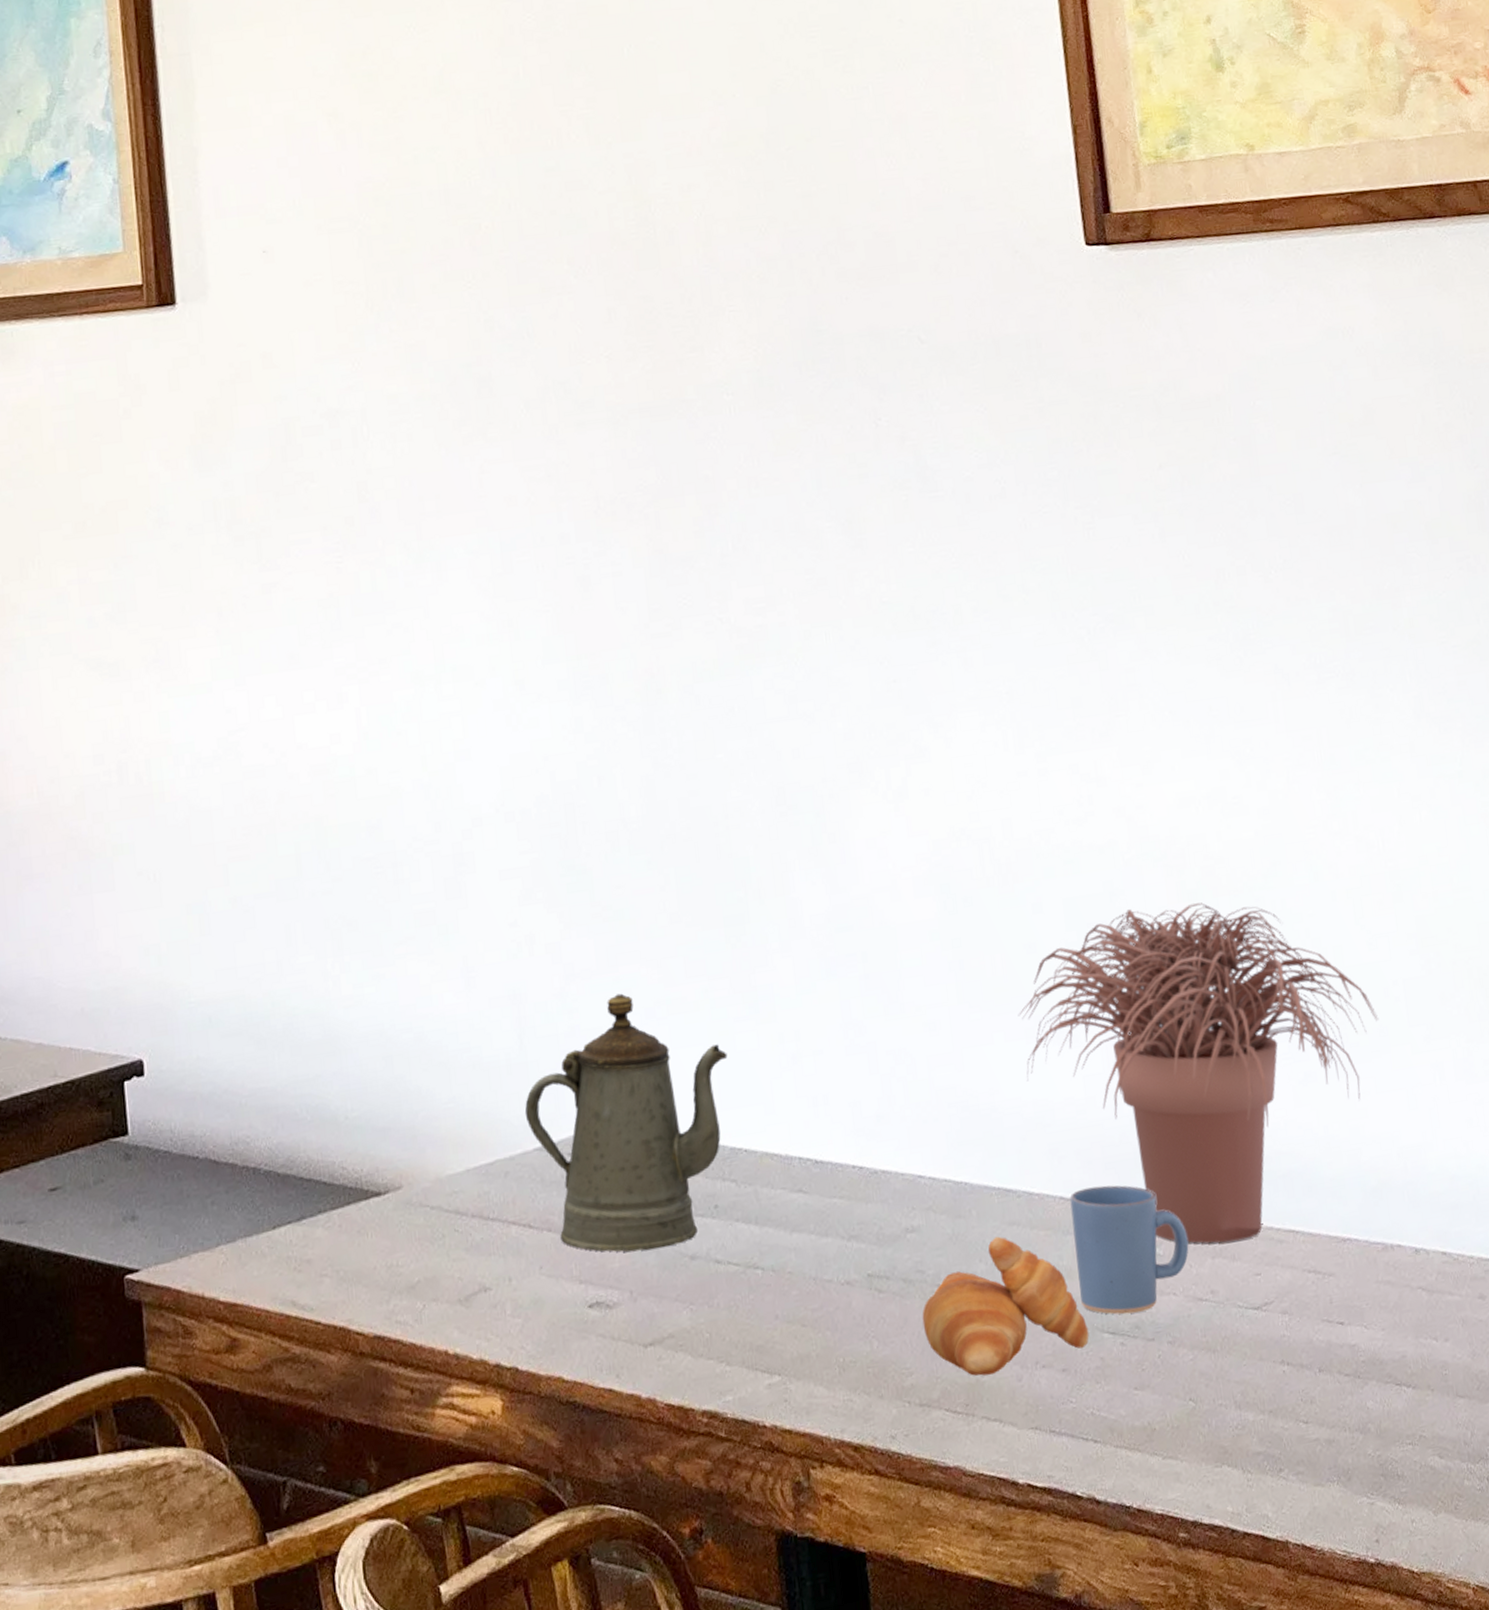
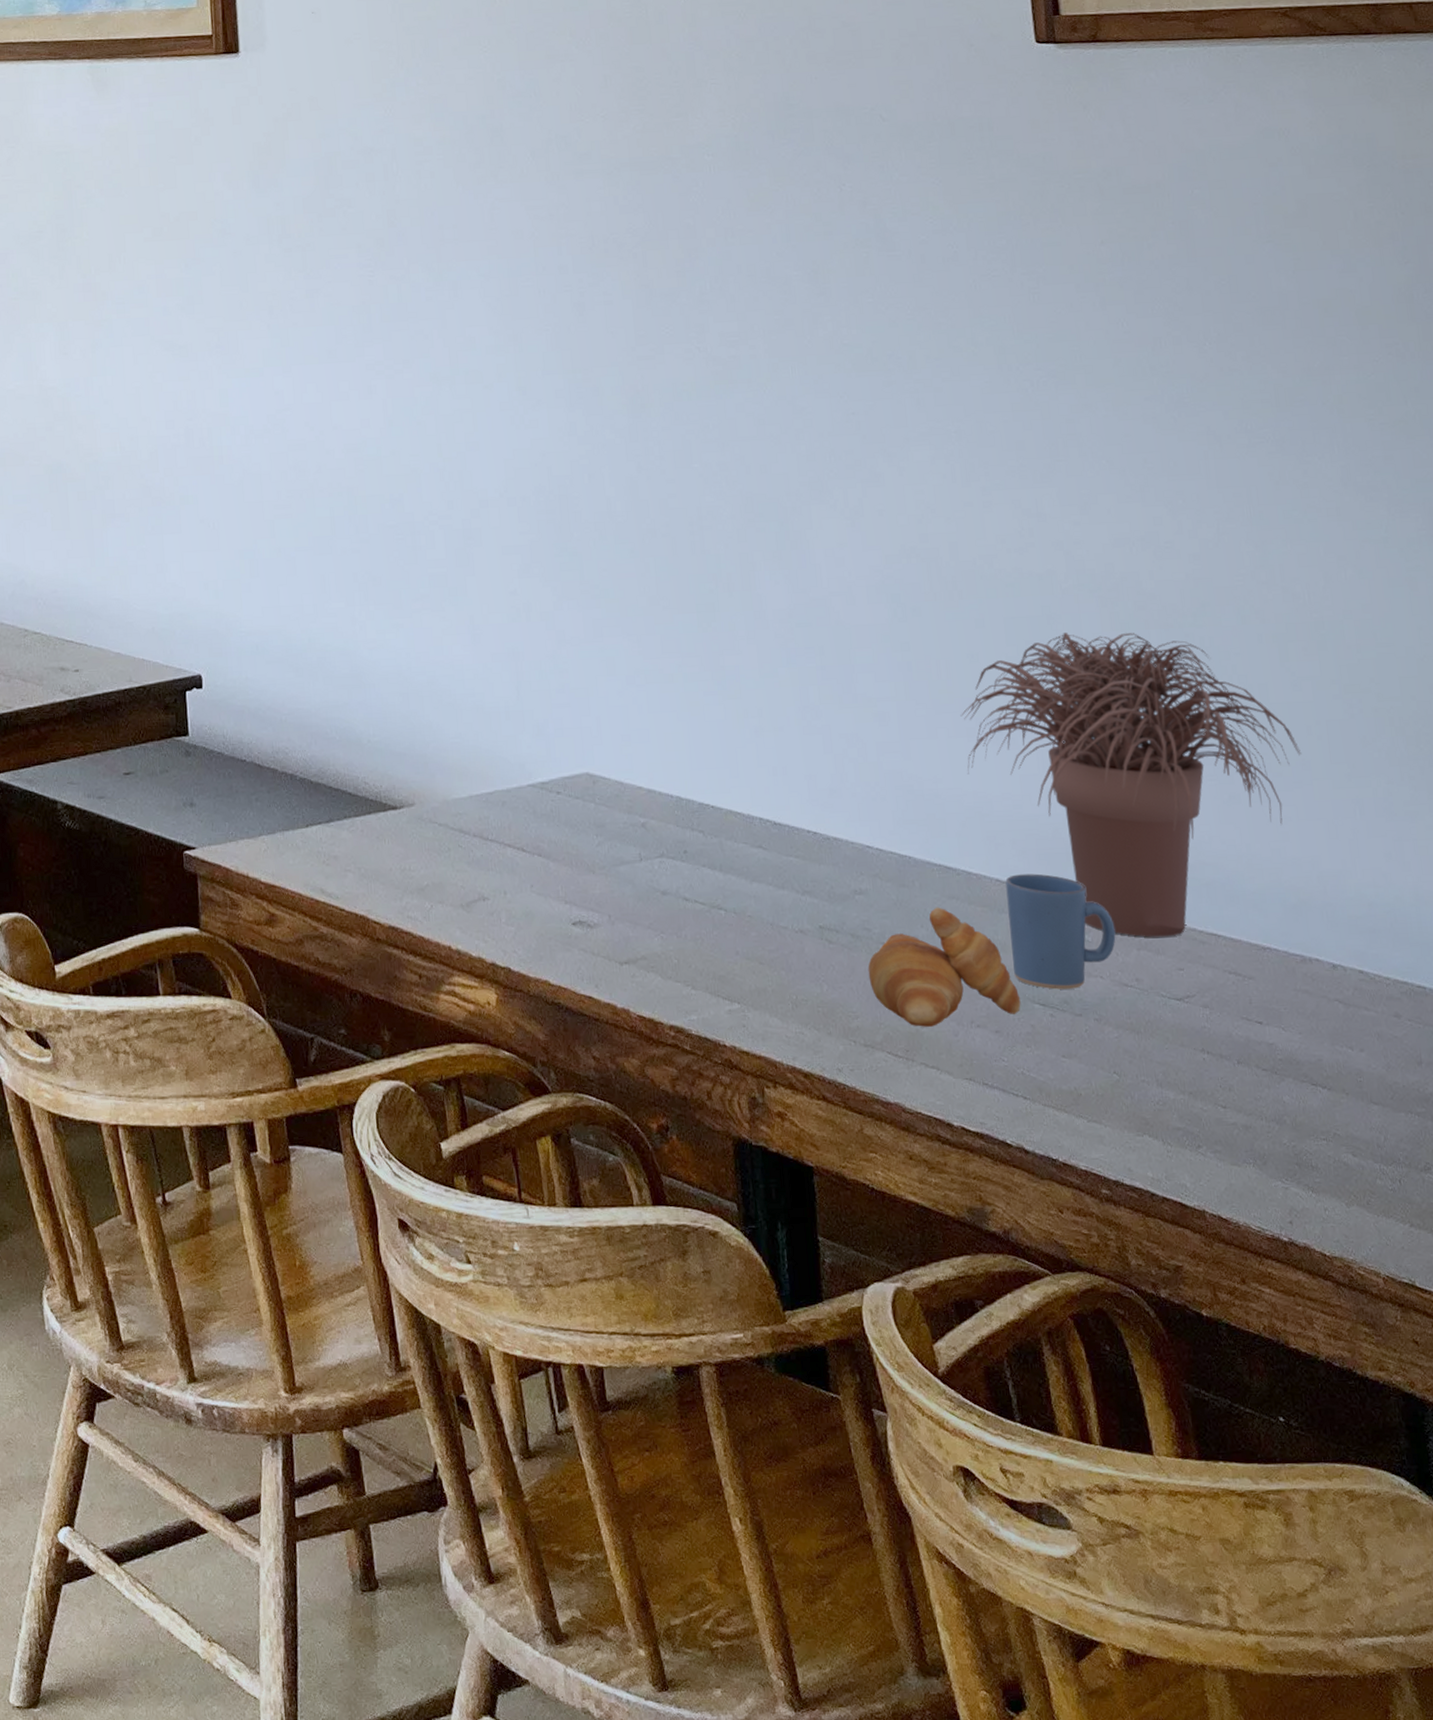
coffee pot: present [524,993,728,1252] -> none [520,661,698,883]

